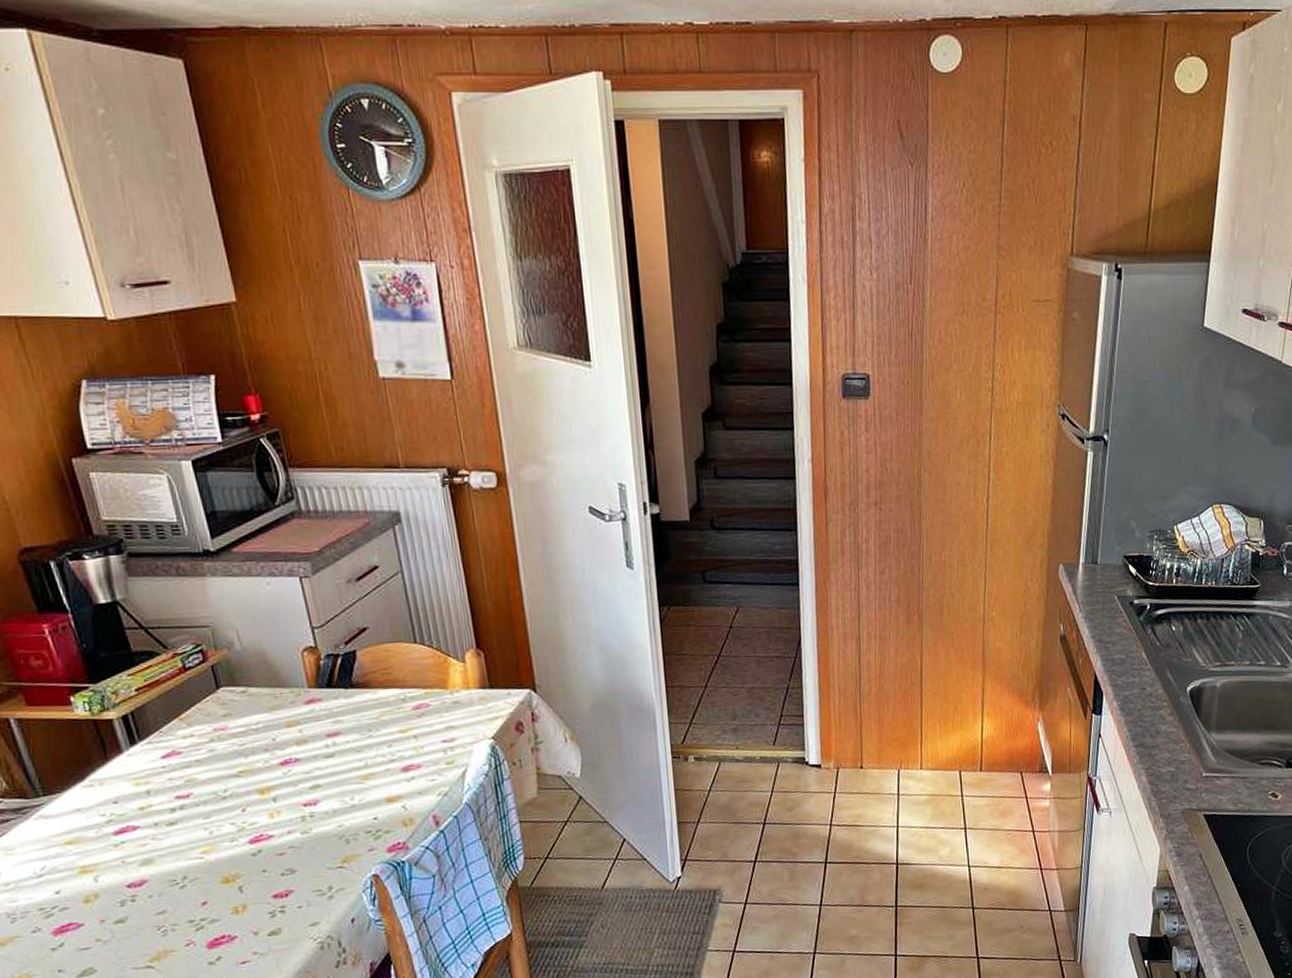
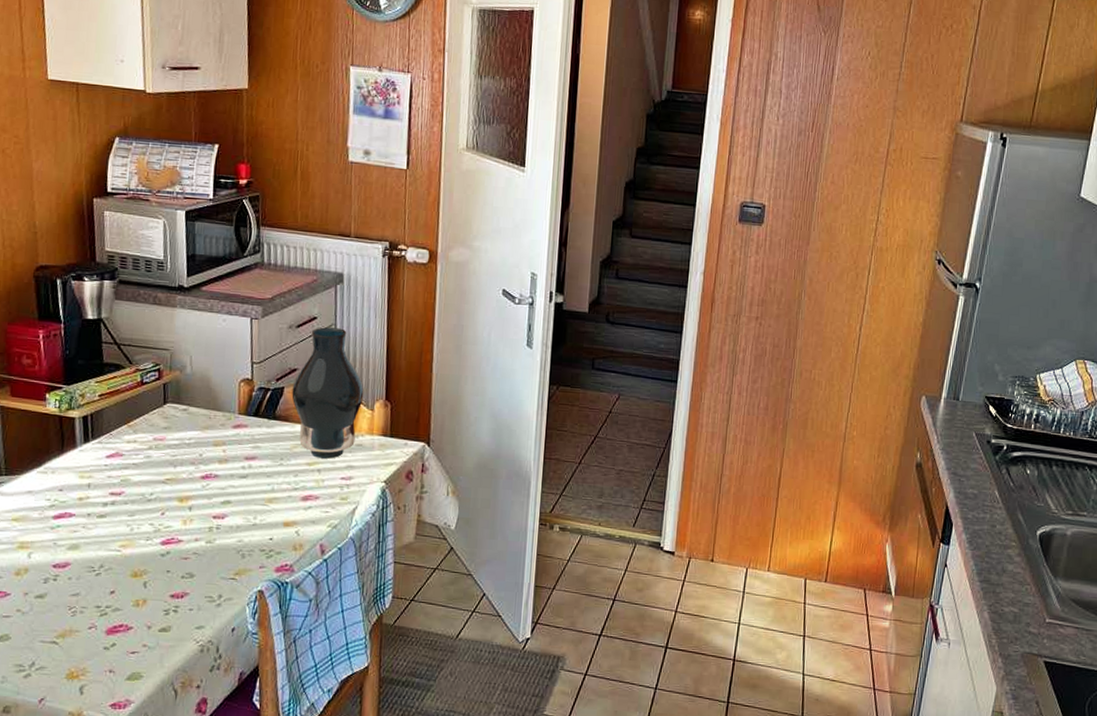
vase: none [365,575,451,723] -> present [291,327,364,459]

